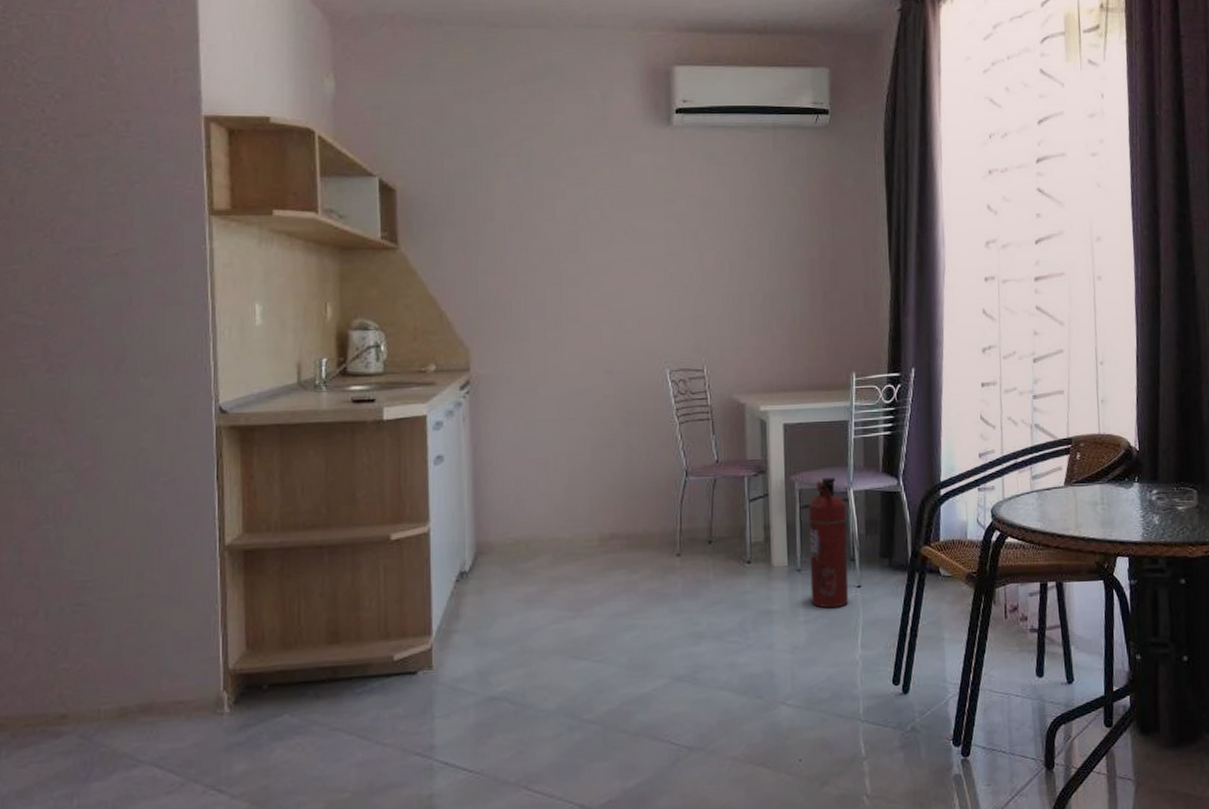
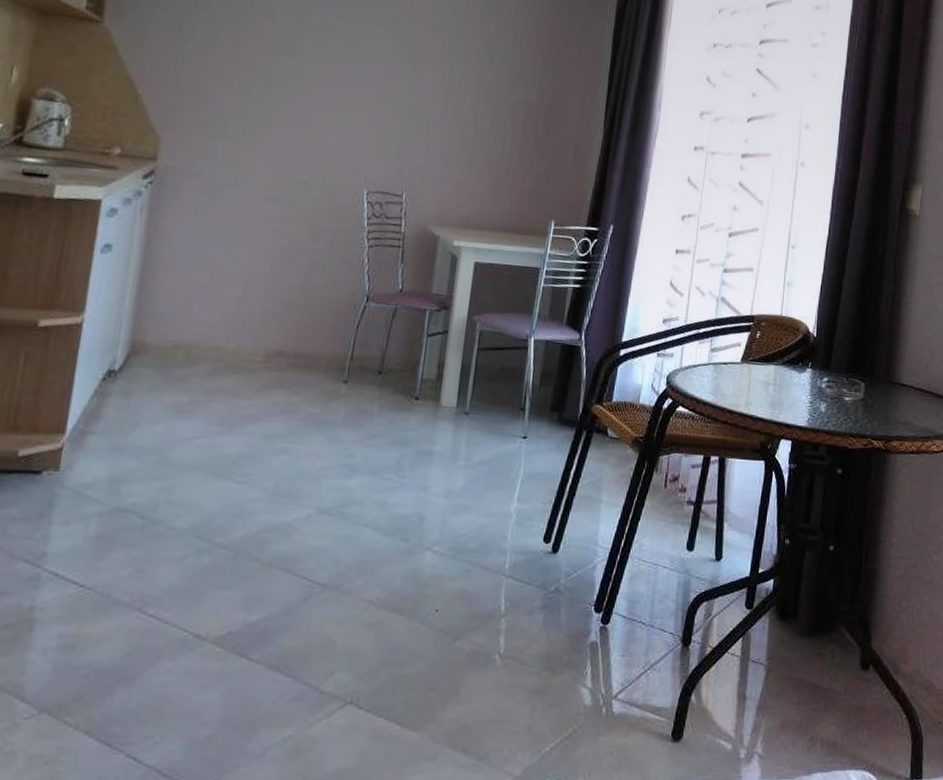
fire extinguisher: present [808,477,849,609] -> none [474,322,524,457]

